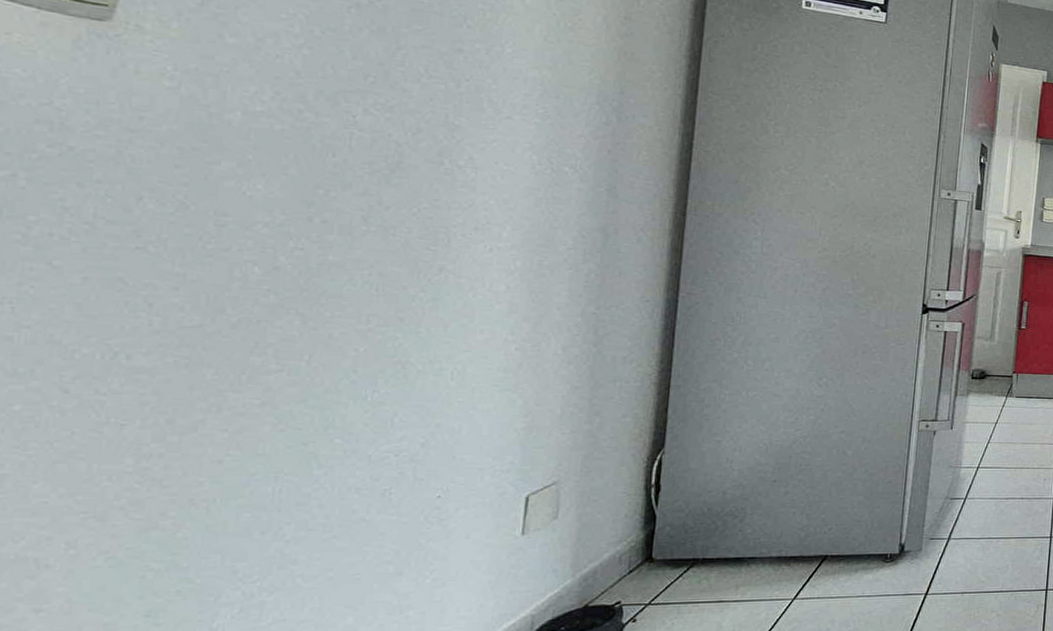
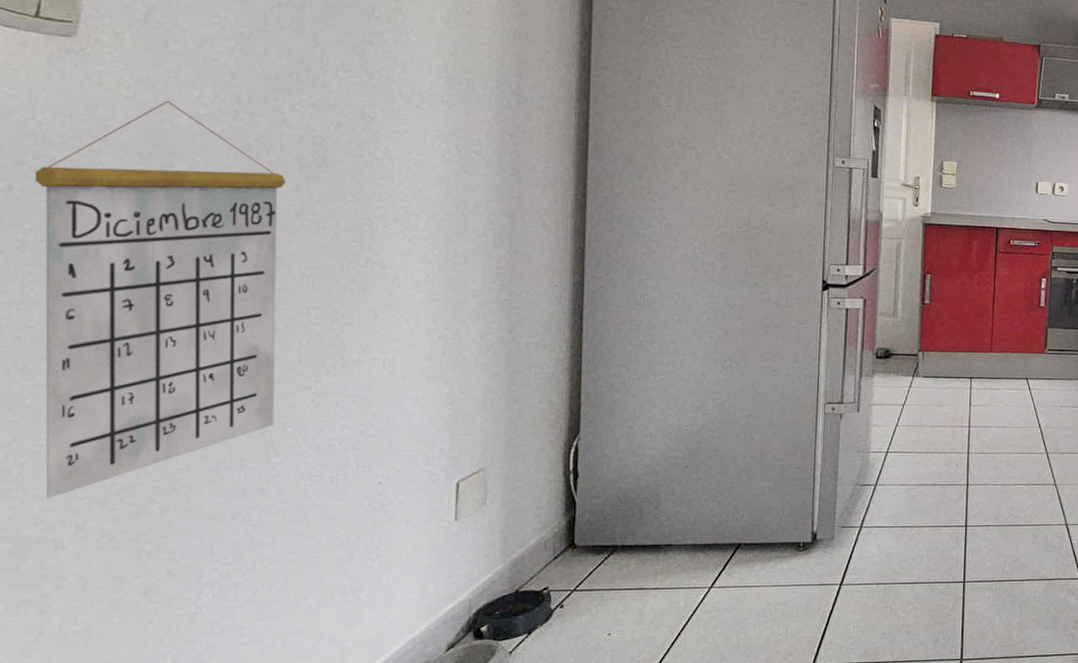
calendar: none [31,94,353,514] -> present [35,100,286,499]

